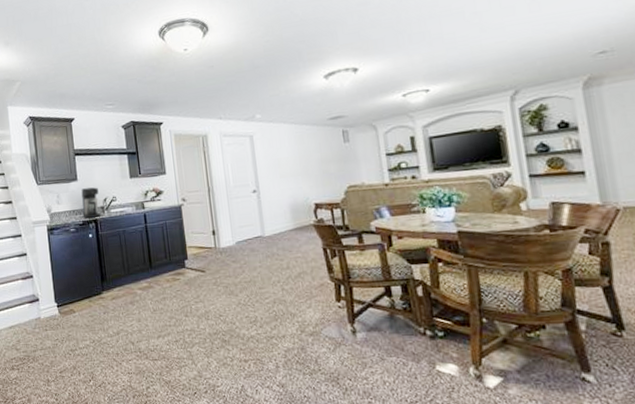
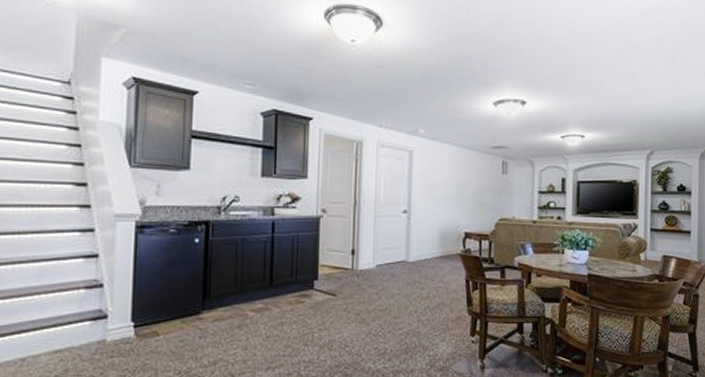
coffee maker: present [81,187,101,219] -> none [190,181,217,220]

